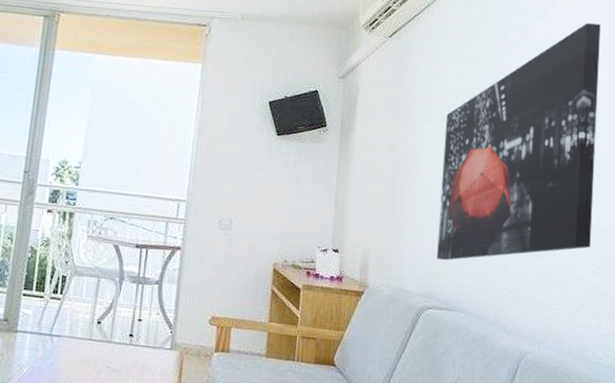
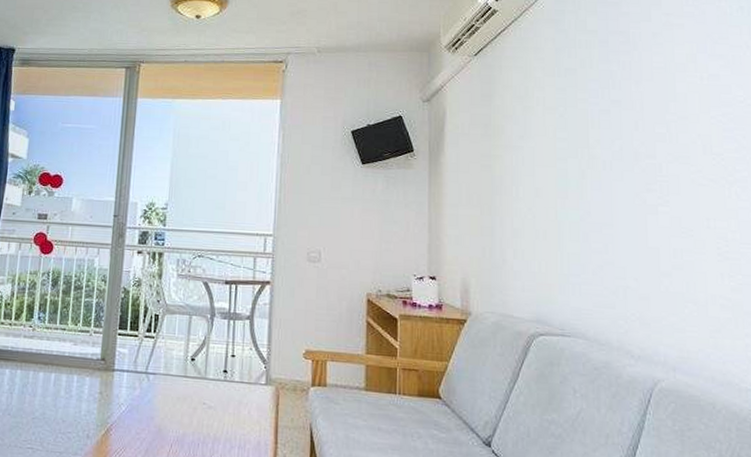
wall art: present [437,22,601,261] -> none [544,19,727,284]

